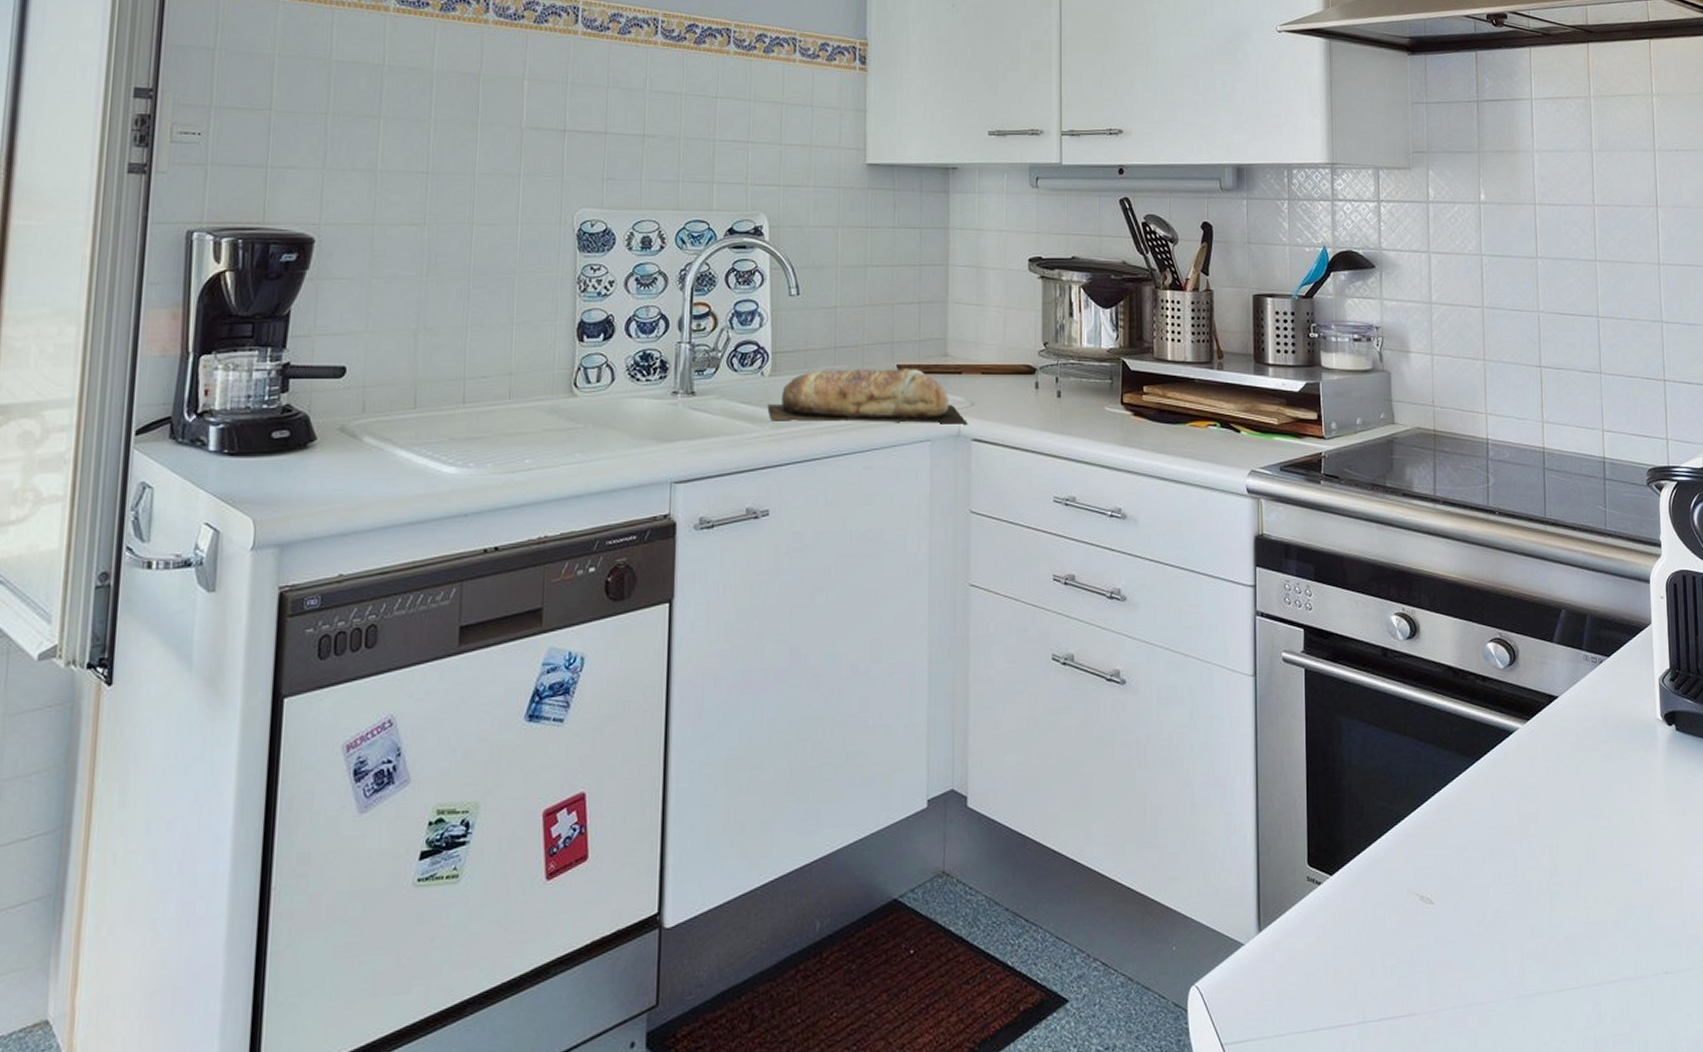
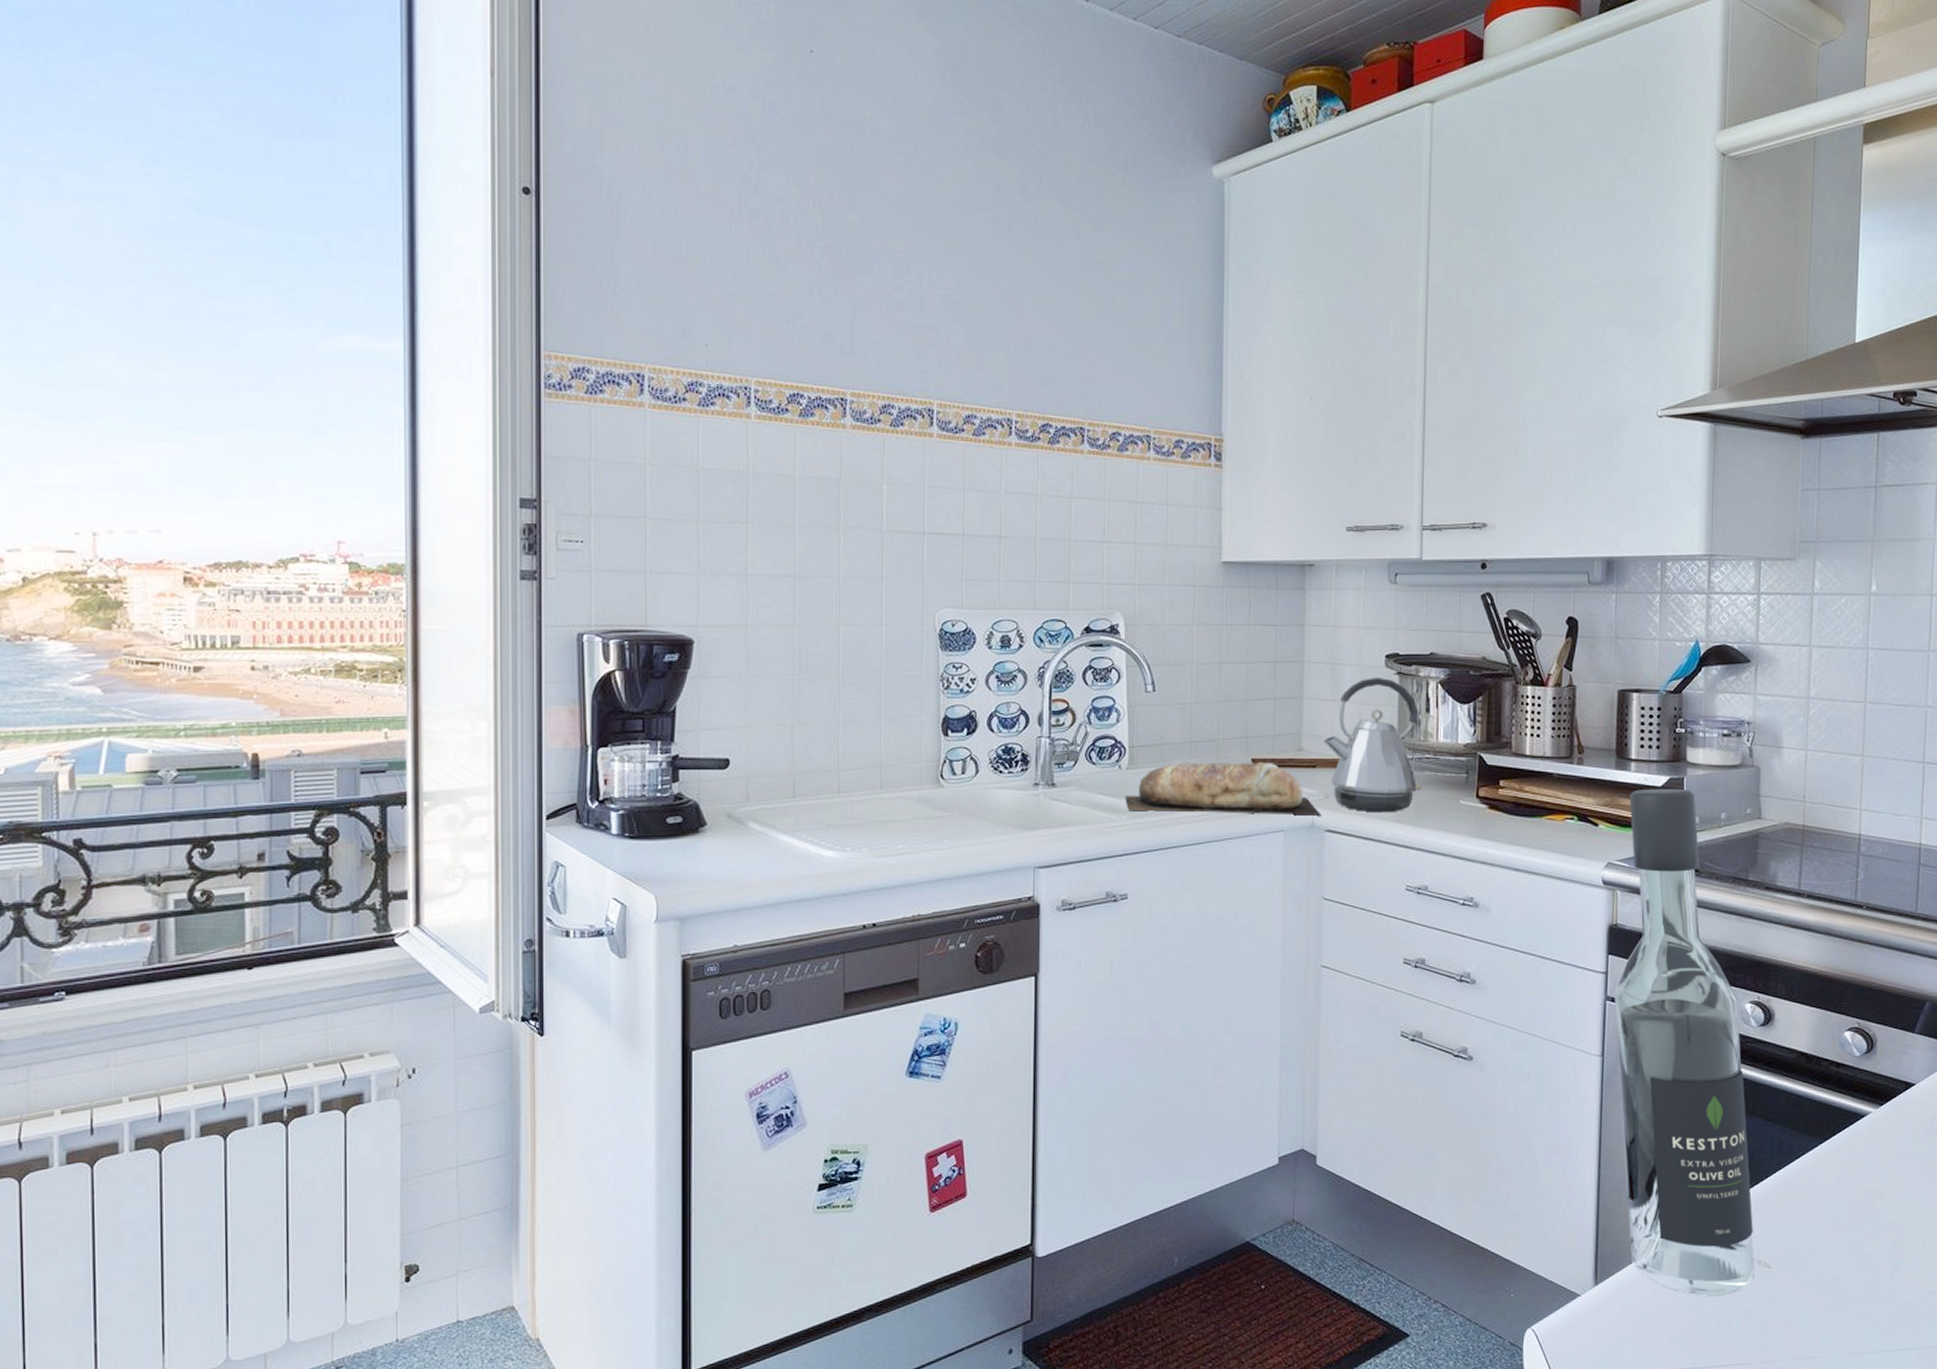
kettle: none [968,280,1068,421] -> present [1323,676,1422,813]
bottle: none [1263,393,1418,939] -> present [1614,788,1755,1296]

